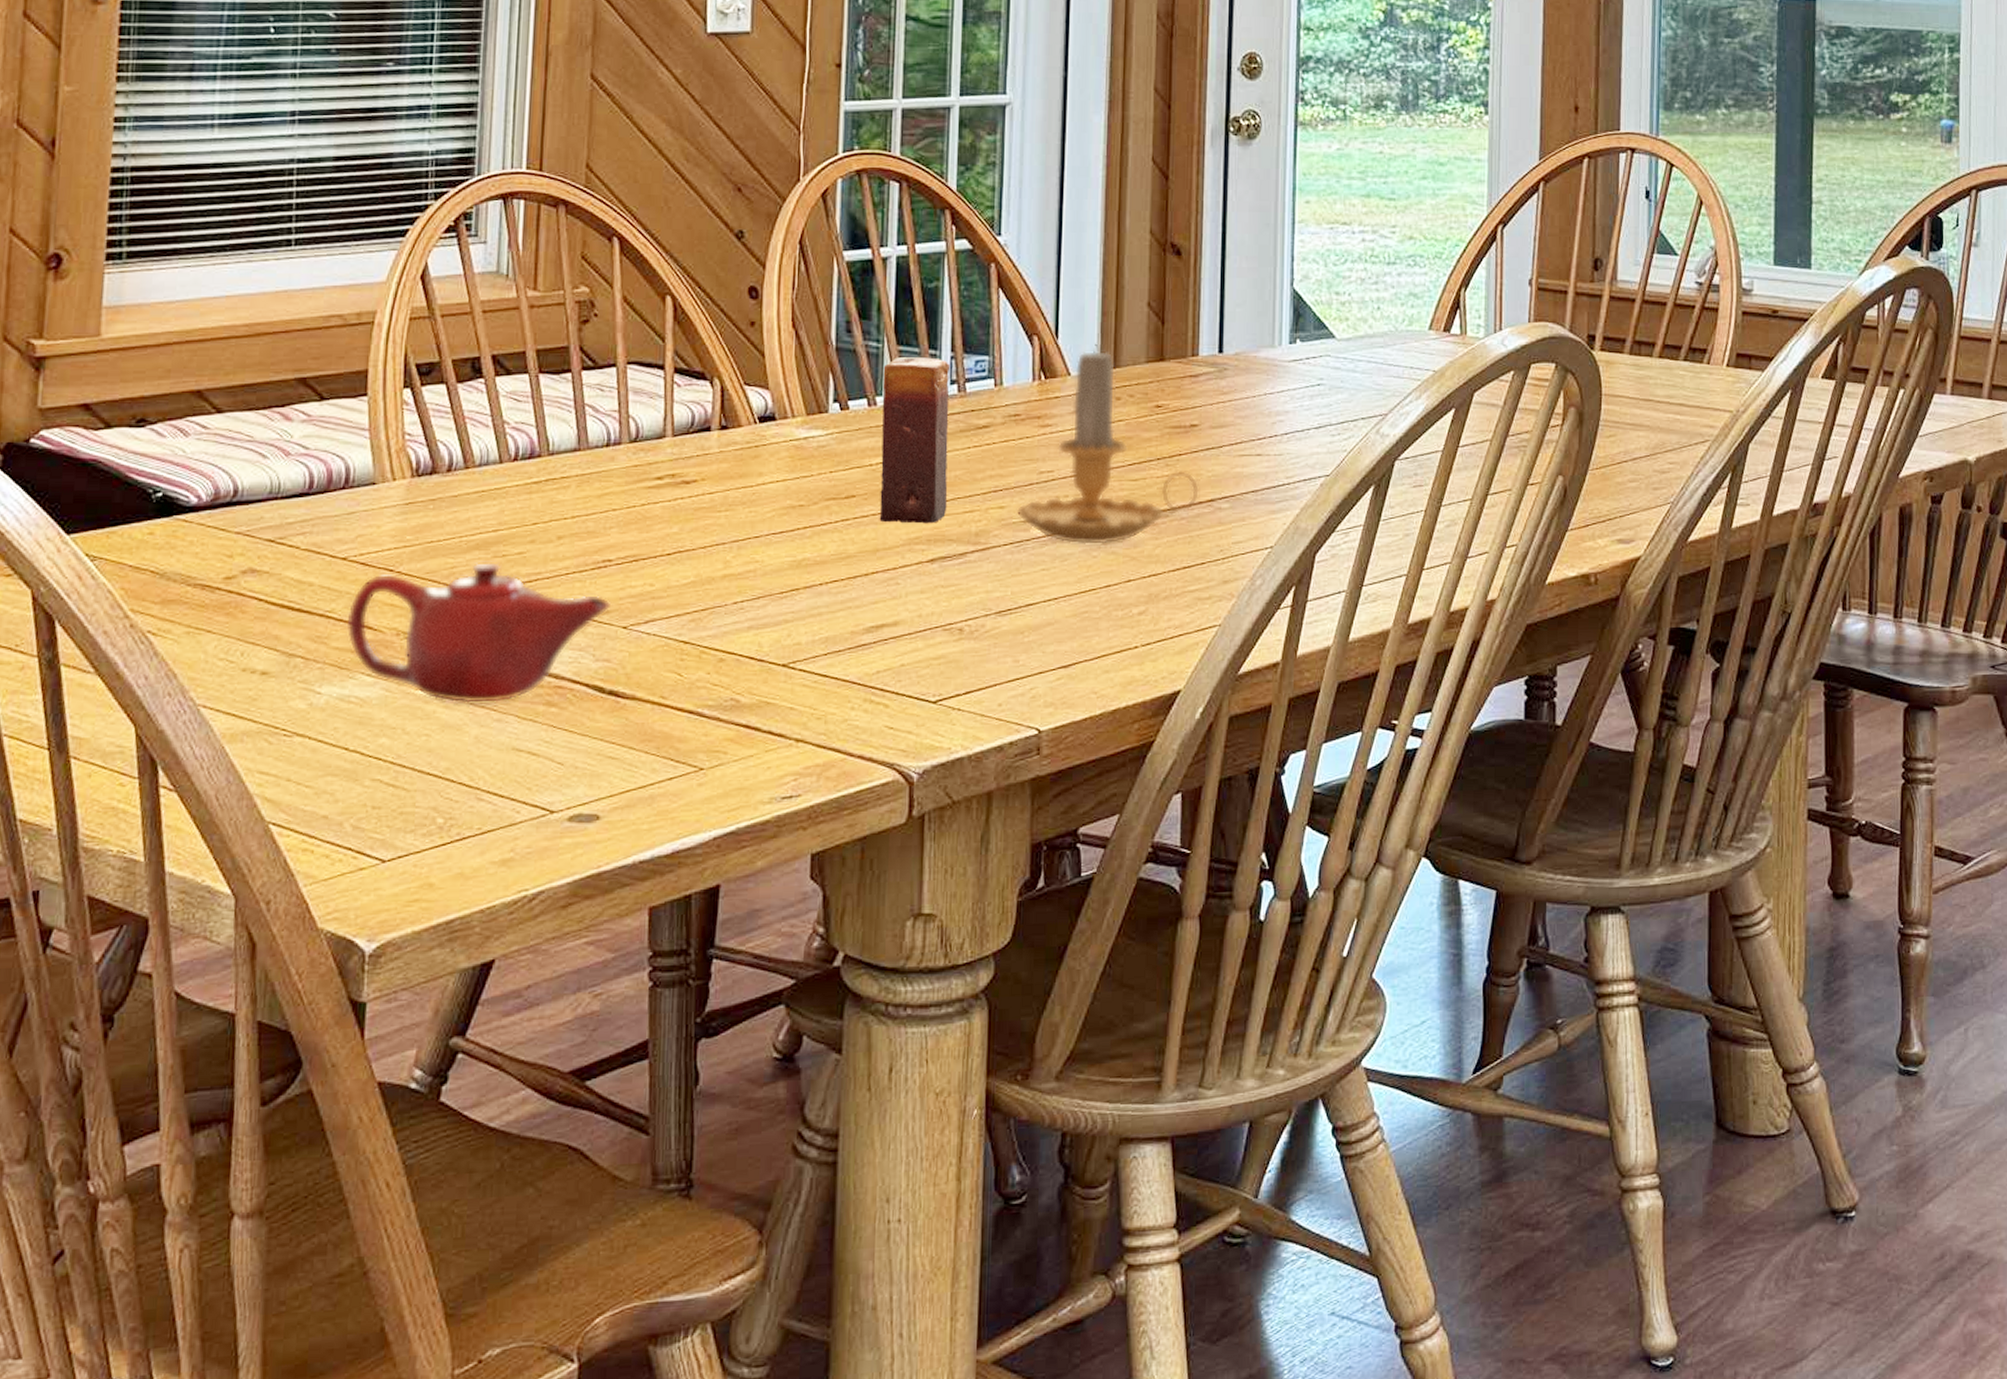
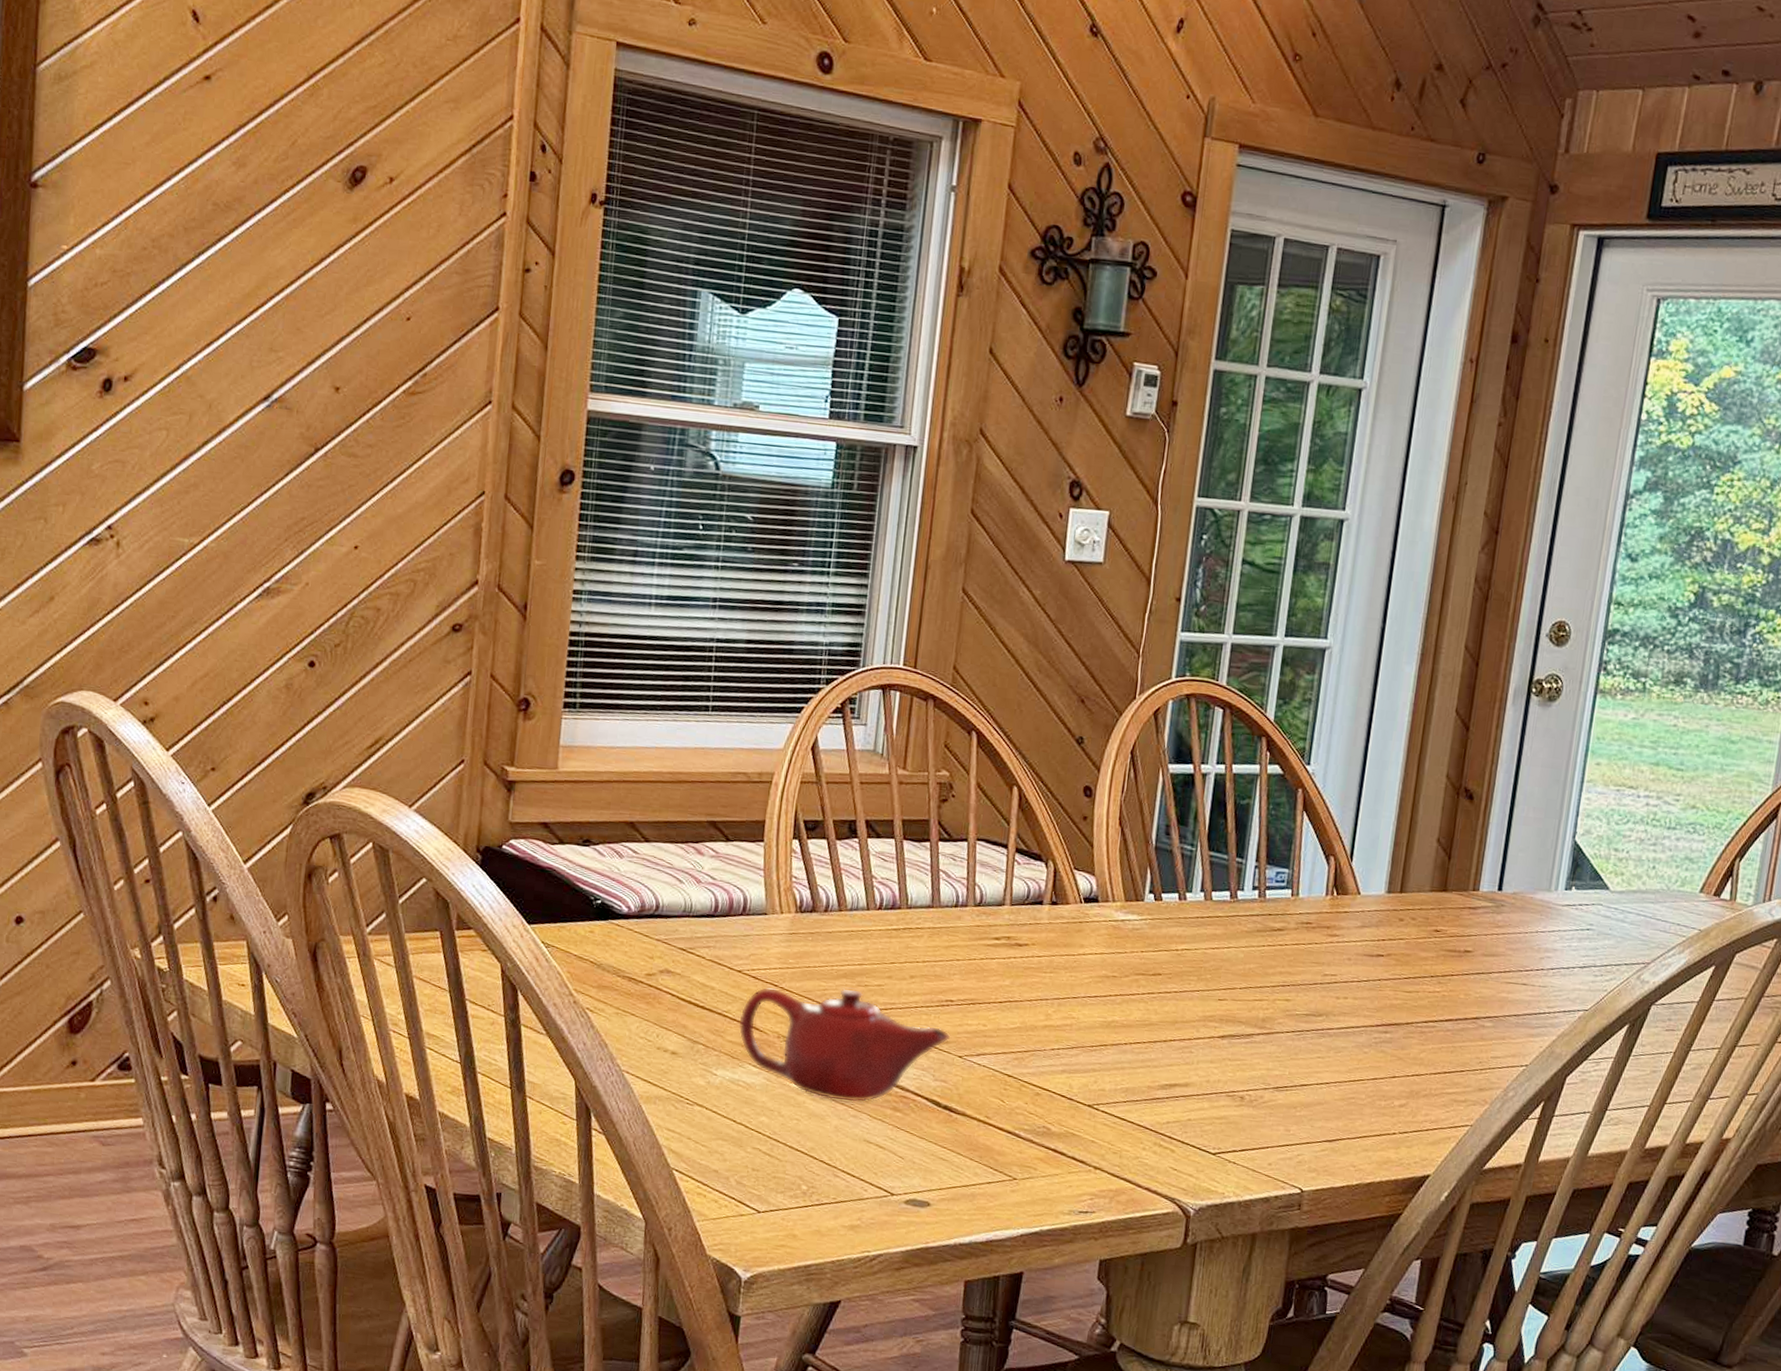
candle: present [879,357,951,524] -> none [1180,861,1254,1006]
candle: present [1016,343,1200,545] -> none [1299,869,1467,1044]

